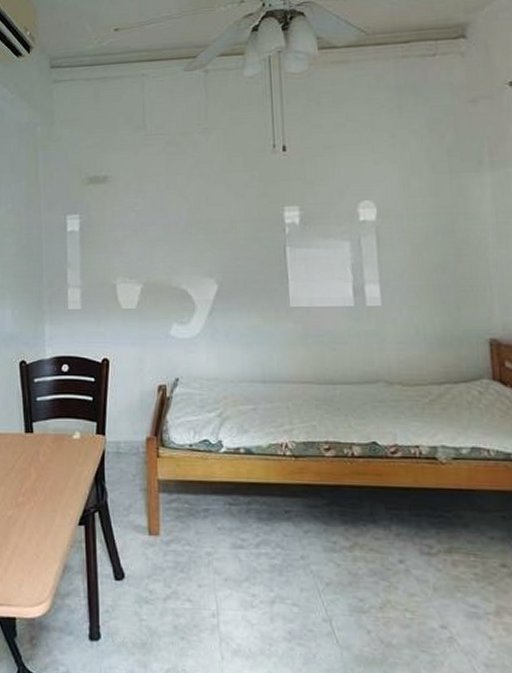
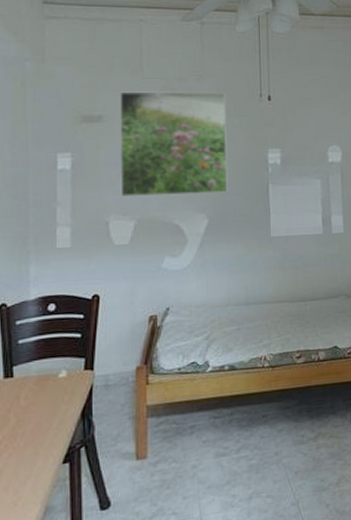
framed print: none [124,145,239,259] -> present [119,91,228,196]

